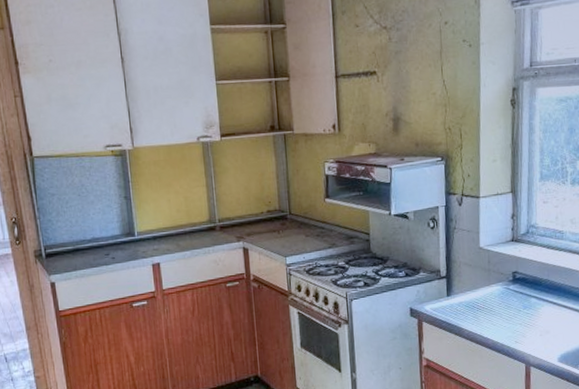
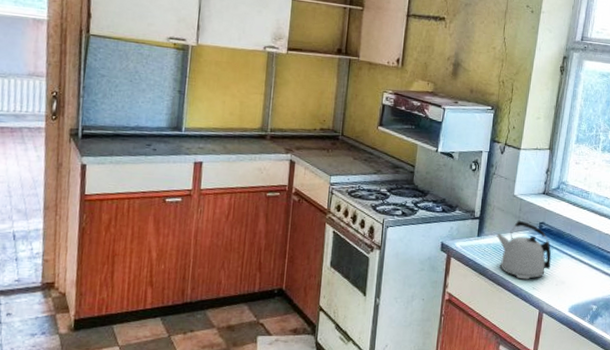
kettle: none [466,272,532,335] -> present [495,220,552,280]

